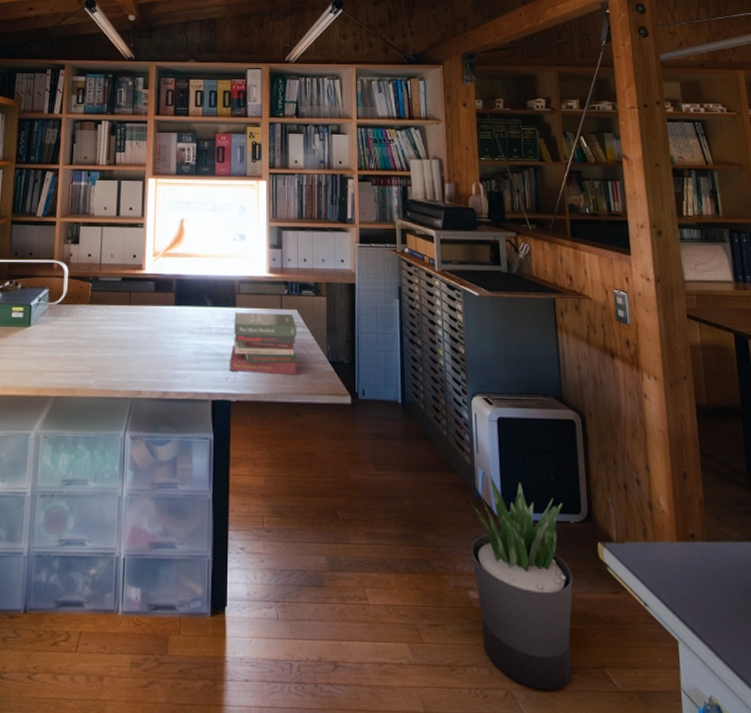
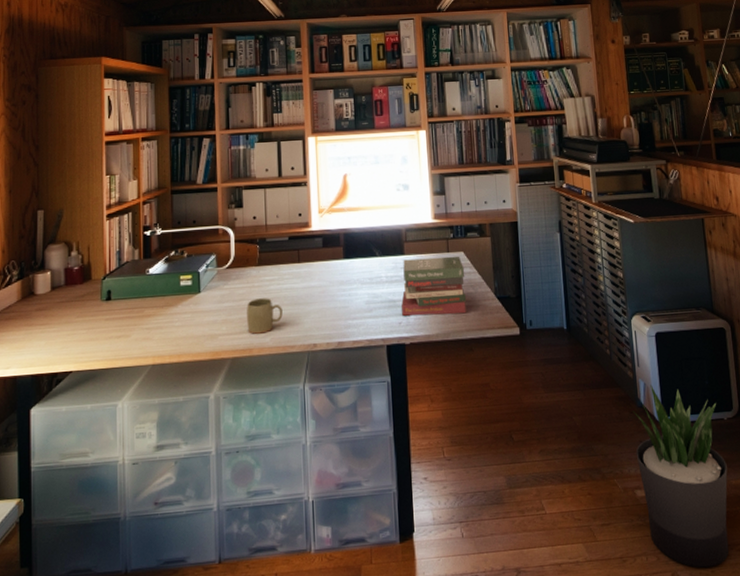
mug: none [73,338,110,374] -> present [246,298,283,334]

